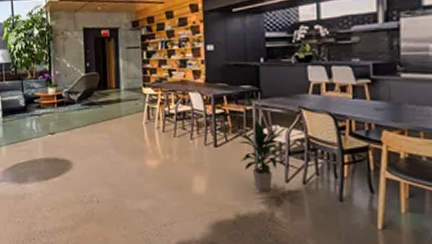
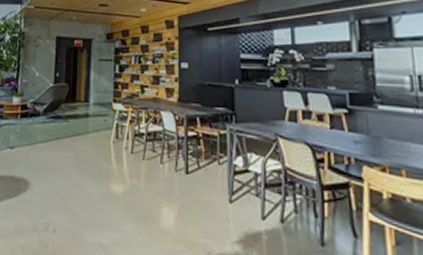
indoor plant: present [236,120,291,191] -> none [209,146,267,229]

